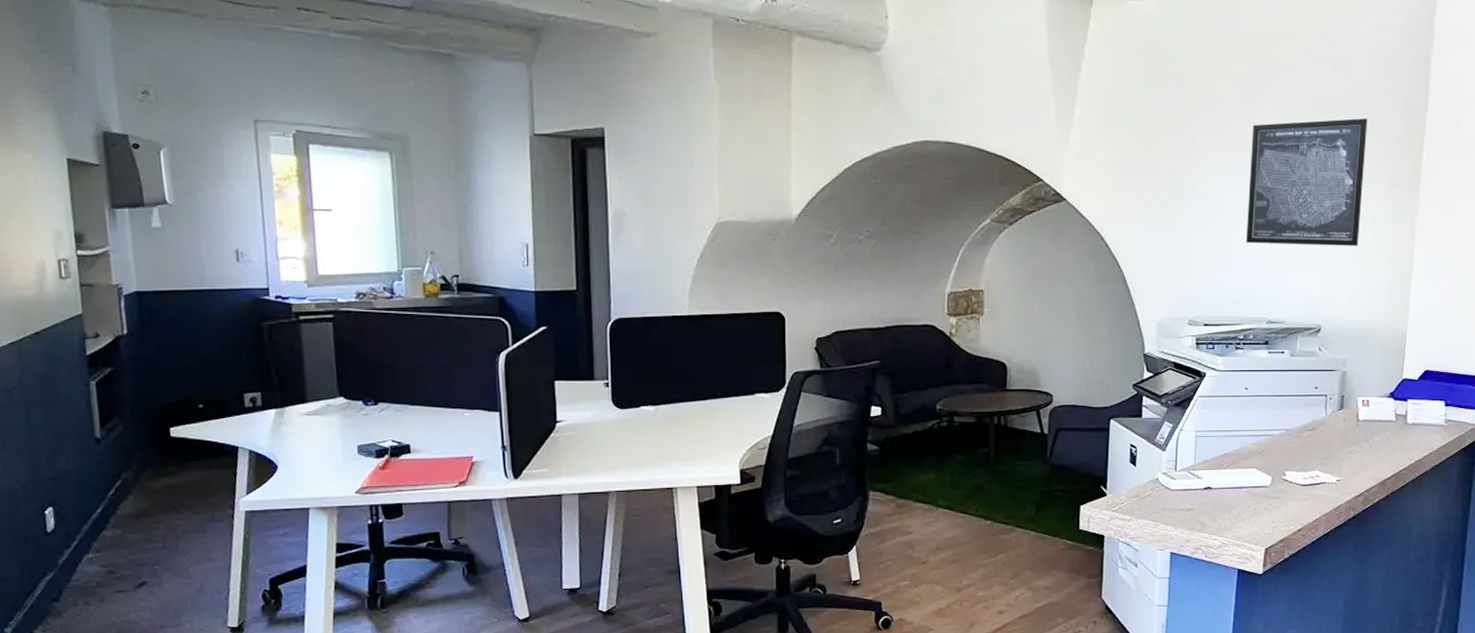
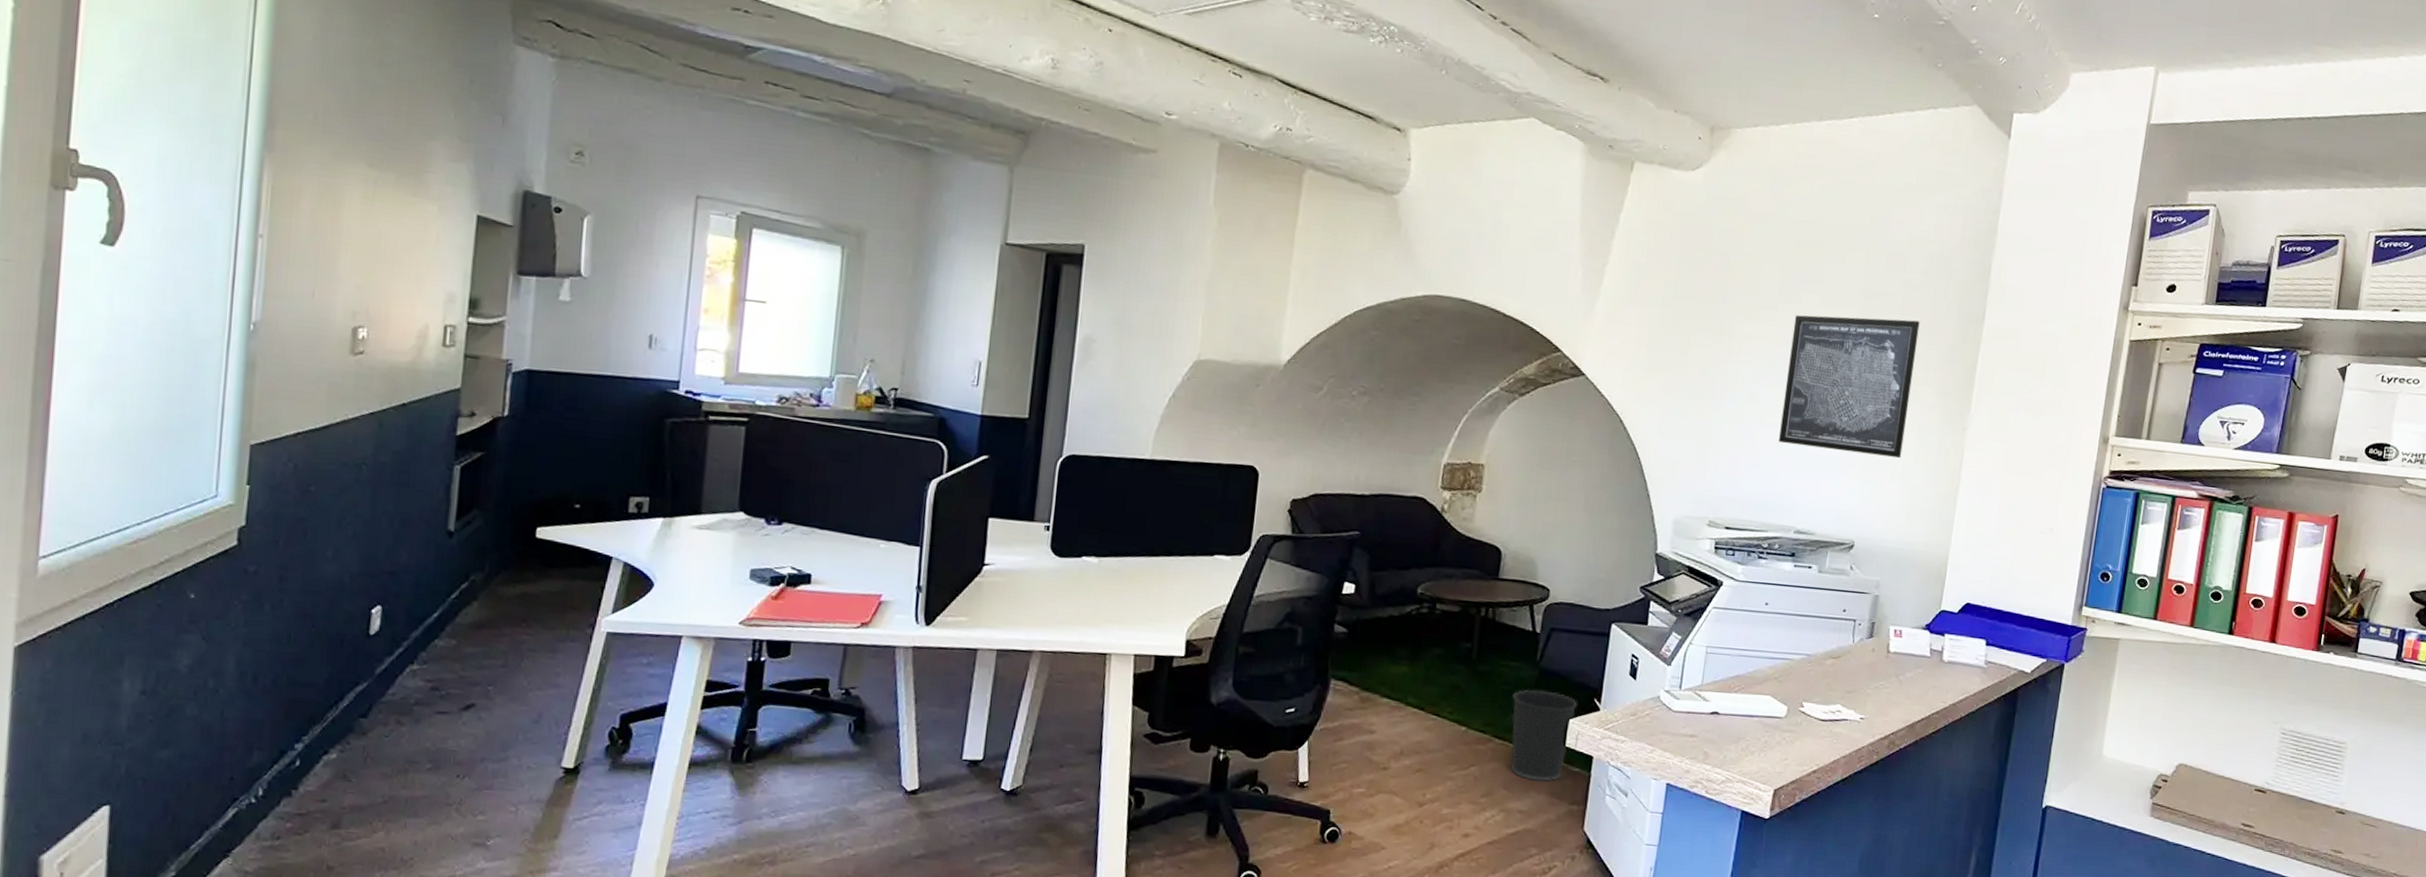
wastebasket: none [1029,483,1087,561] -> present [1511,689,1578,782]

